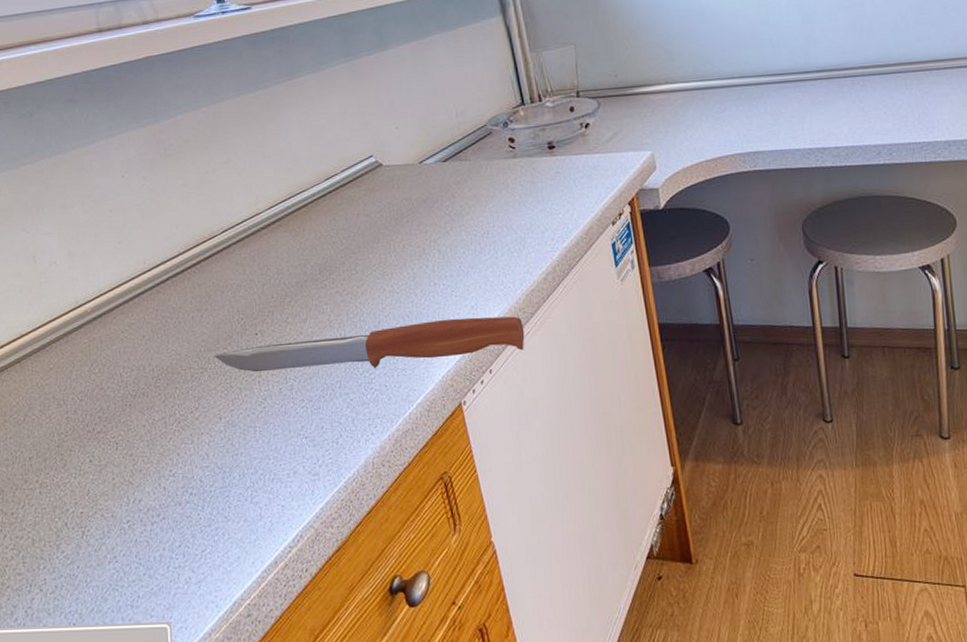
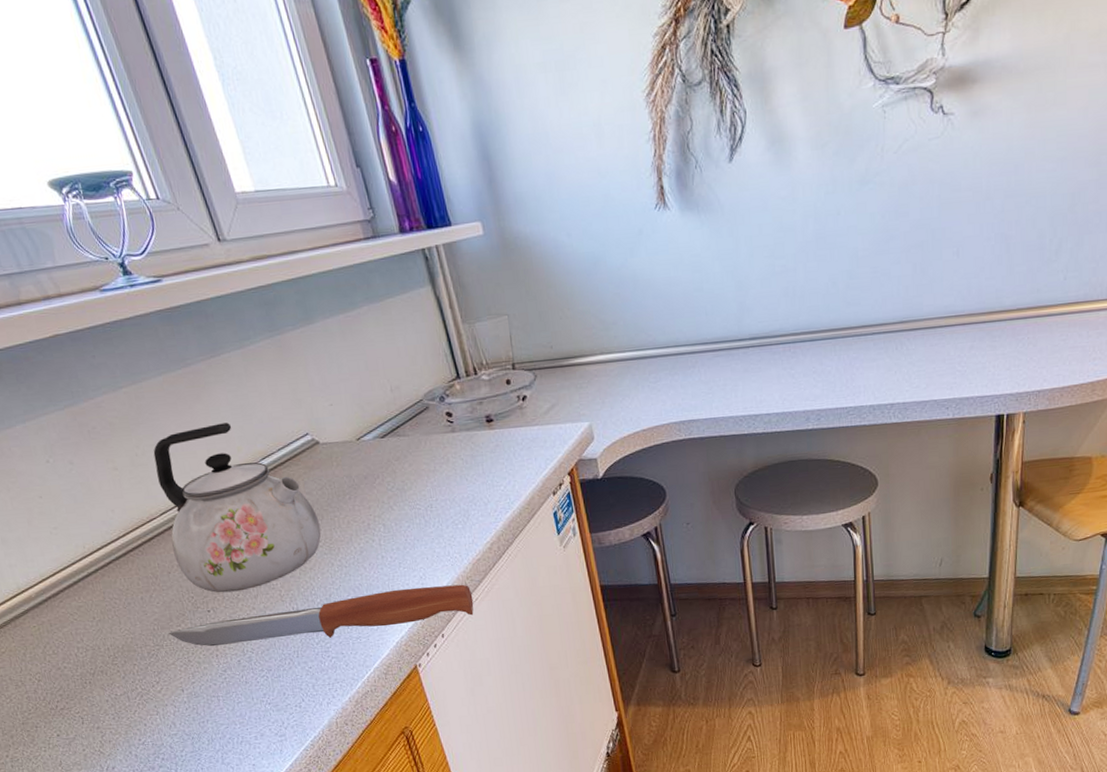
kettle: none [223,143,376,316] -> present [153,423,321,593]

